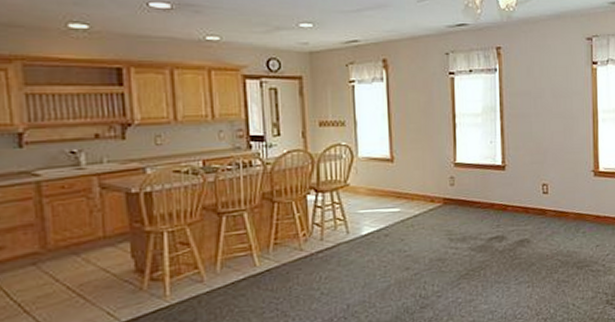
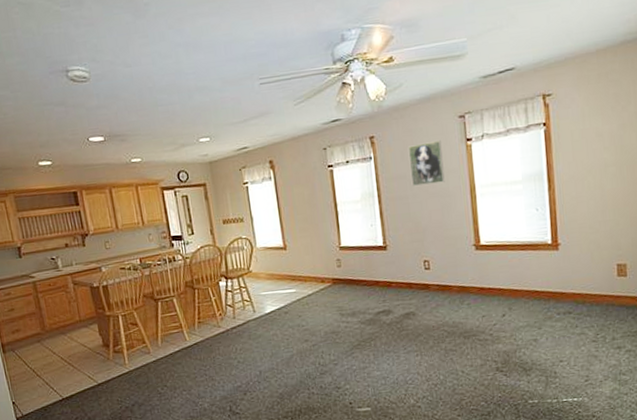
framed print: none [534,59,569,104] -> present [408,139,445,186]

